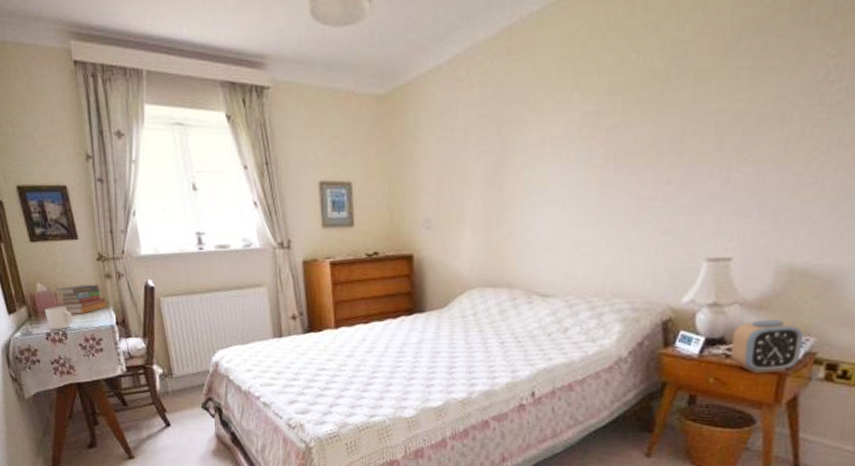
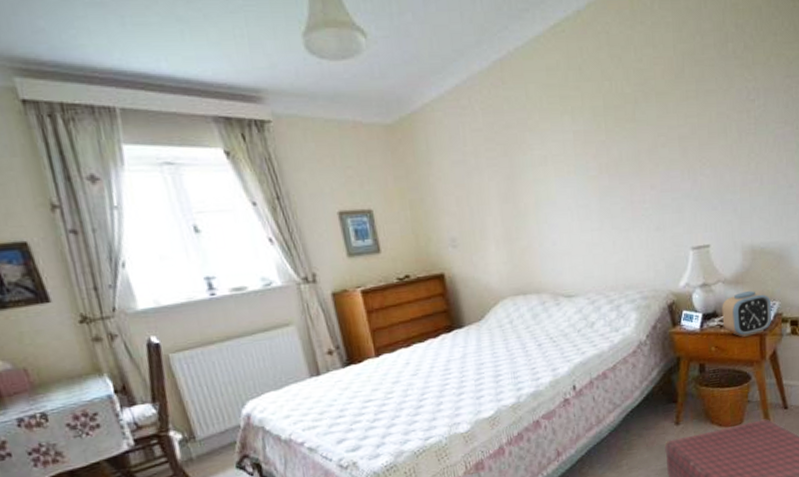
mug: present [44,307,73,330] -> none [11,384,55,414]
books: present [56,284,107,314] -> none [25,350,100,391]

